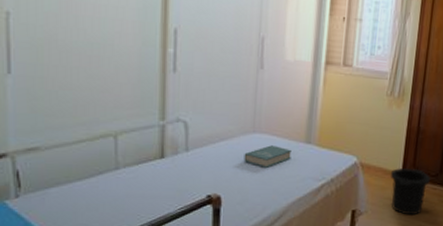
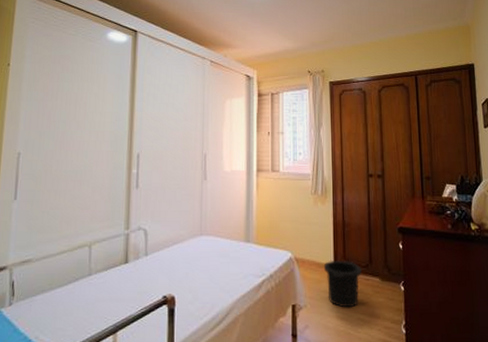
book: present [244,145,292,169] -> none [193,246,234,268]

